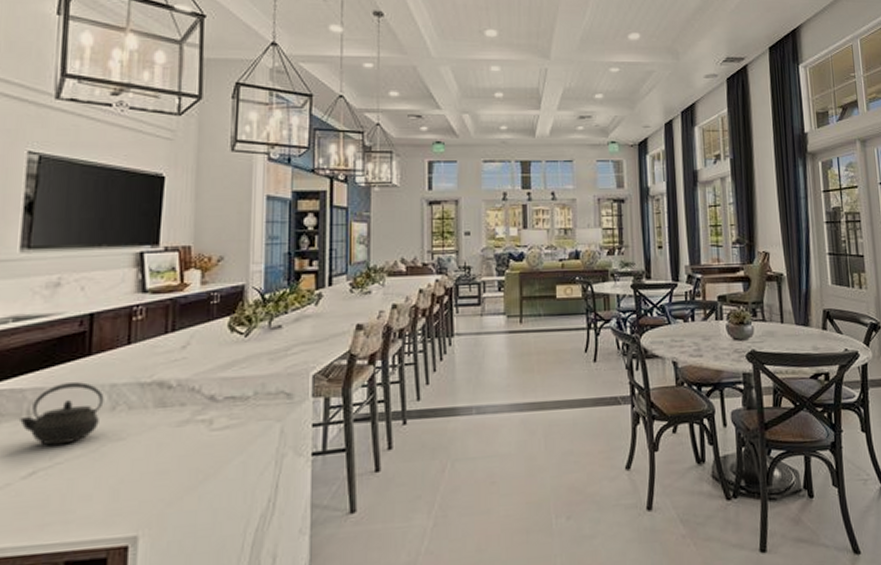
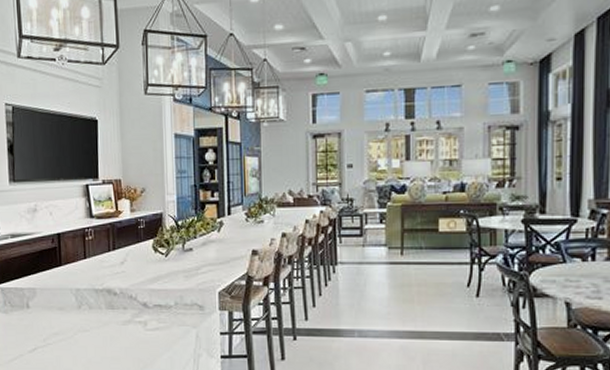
kettle: present [18,382,104,446] -> none [22,286,73,331]

